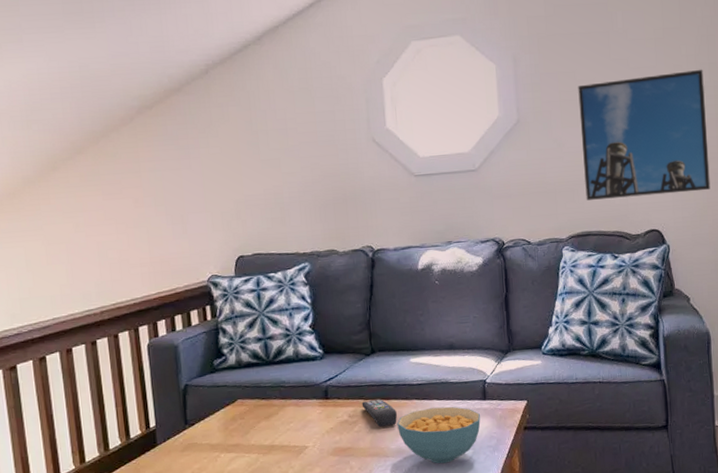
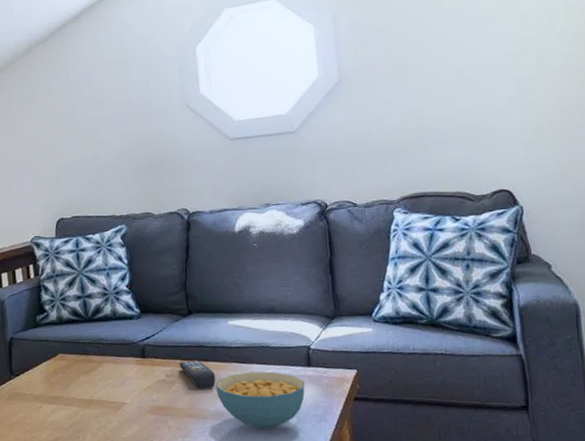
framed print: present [578,69,711,200] -> none [406,14,573,160]

